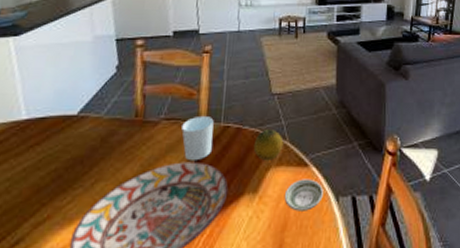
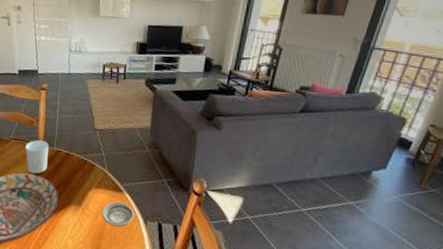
fruit: present [253,130,284,161] -> none [78,157,103,183]

